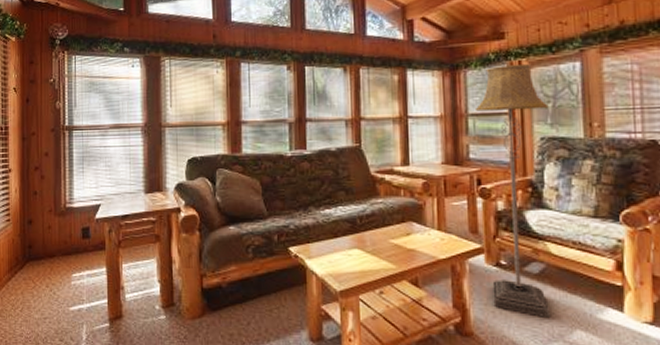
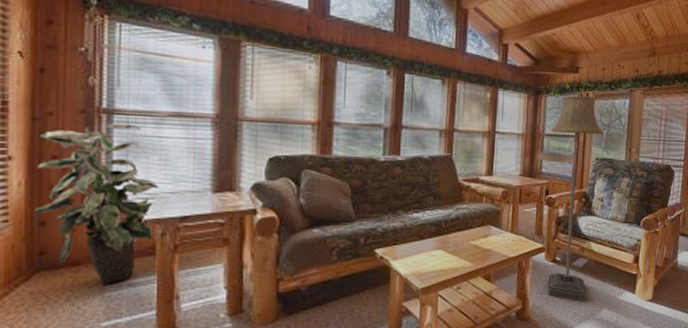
indoor plant: none [24,137,106,276] -> present [33,123,159,286]

